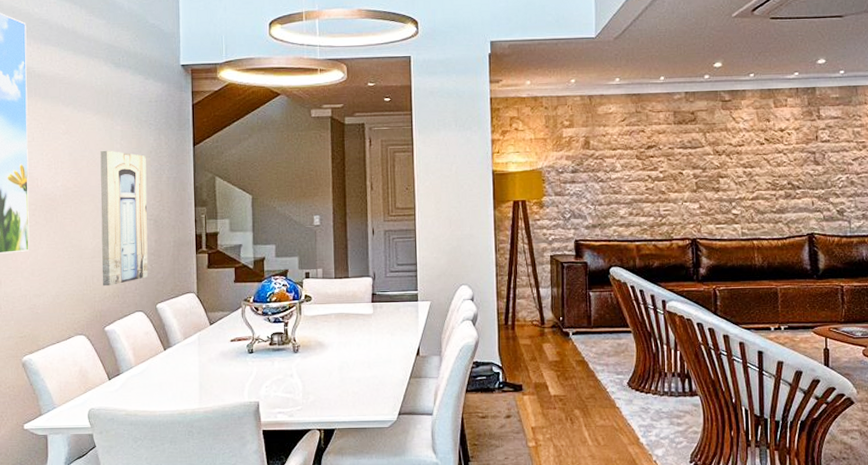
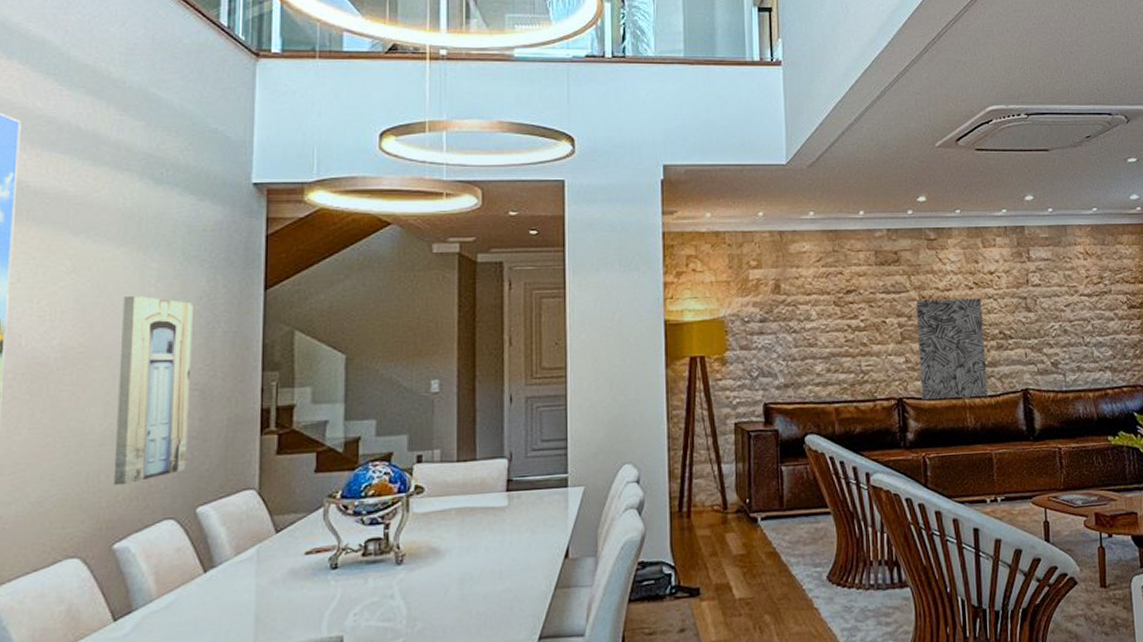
wall art: none [711,152,776,243] -> present [916,298,989,402]

